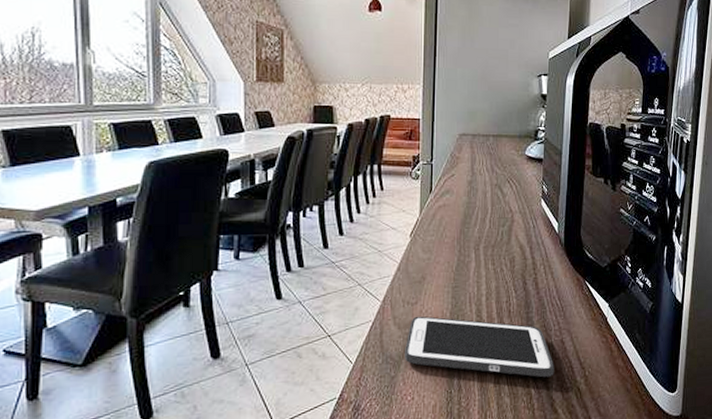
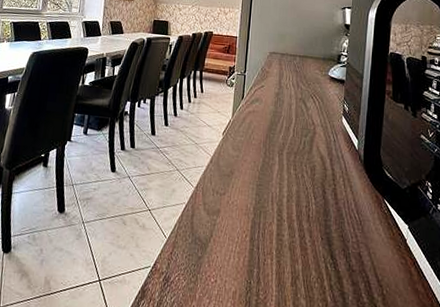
cell phone: present [405,316,554,378] -> none [211,205,351,288]

